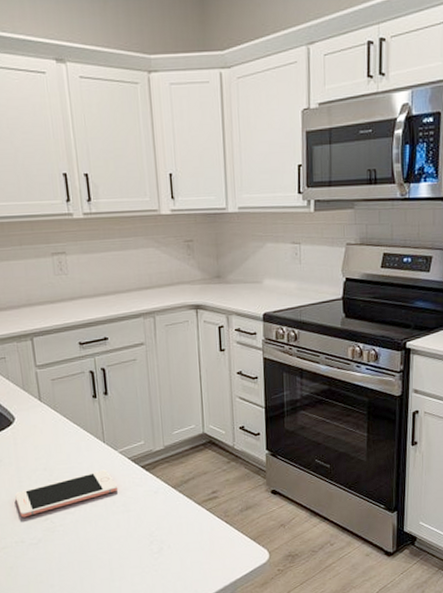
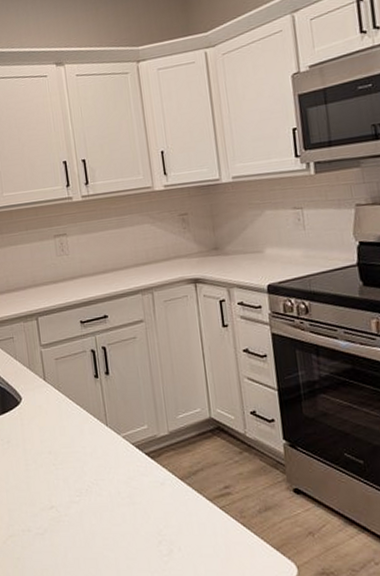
cell phone: present [15,469,117,518] -> none [22,455,122,504]

